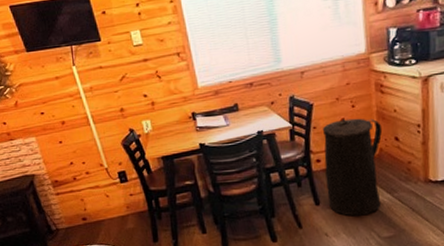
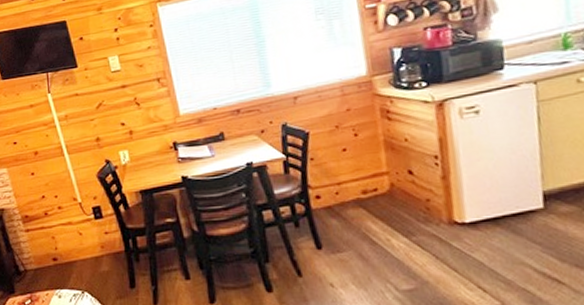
trash can: present [322,118,383,216] -> none [320,148,397,264]

